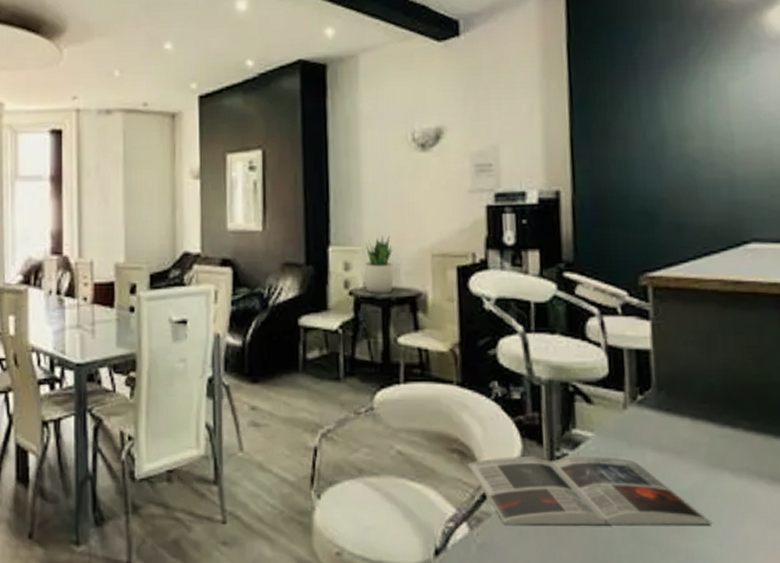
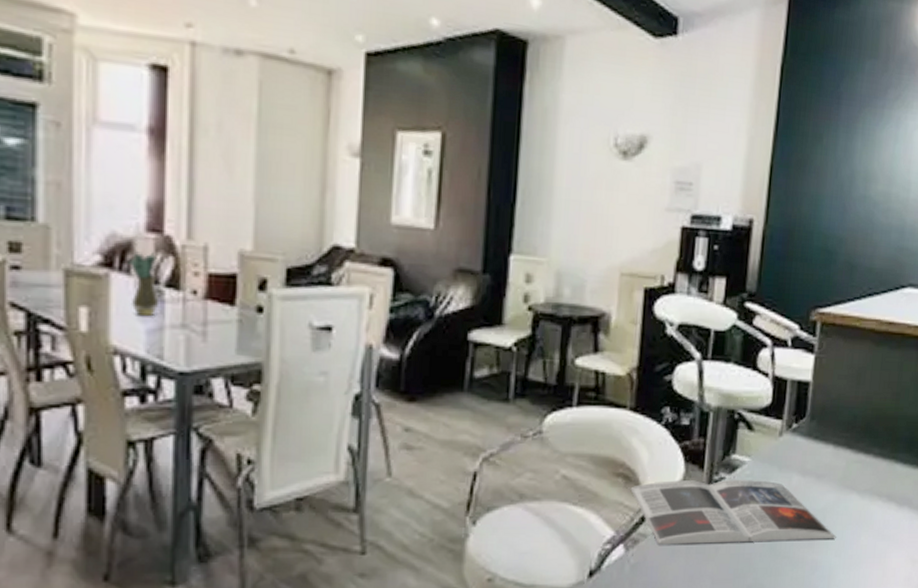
vase: none [39,270,62,320] -> present [128,251,160,316]
planter: present [364,235,394,294] -> none [546,247,580,312]

